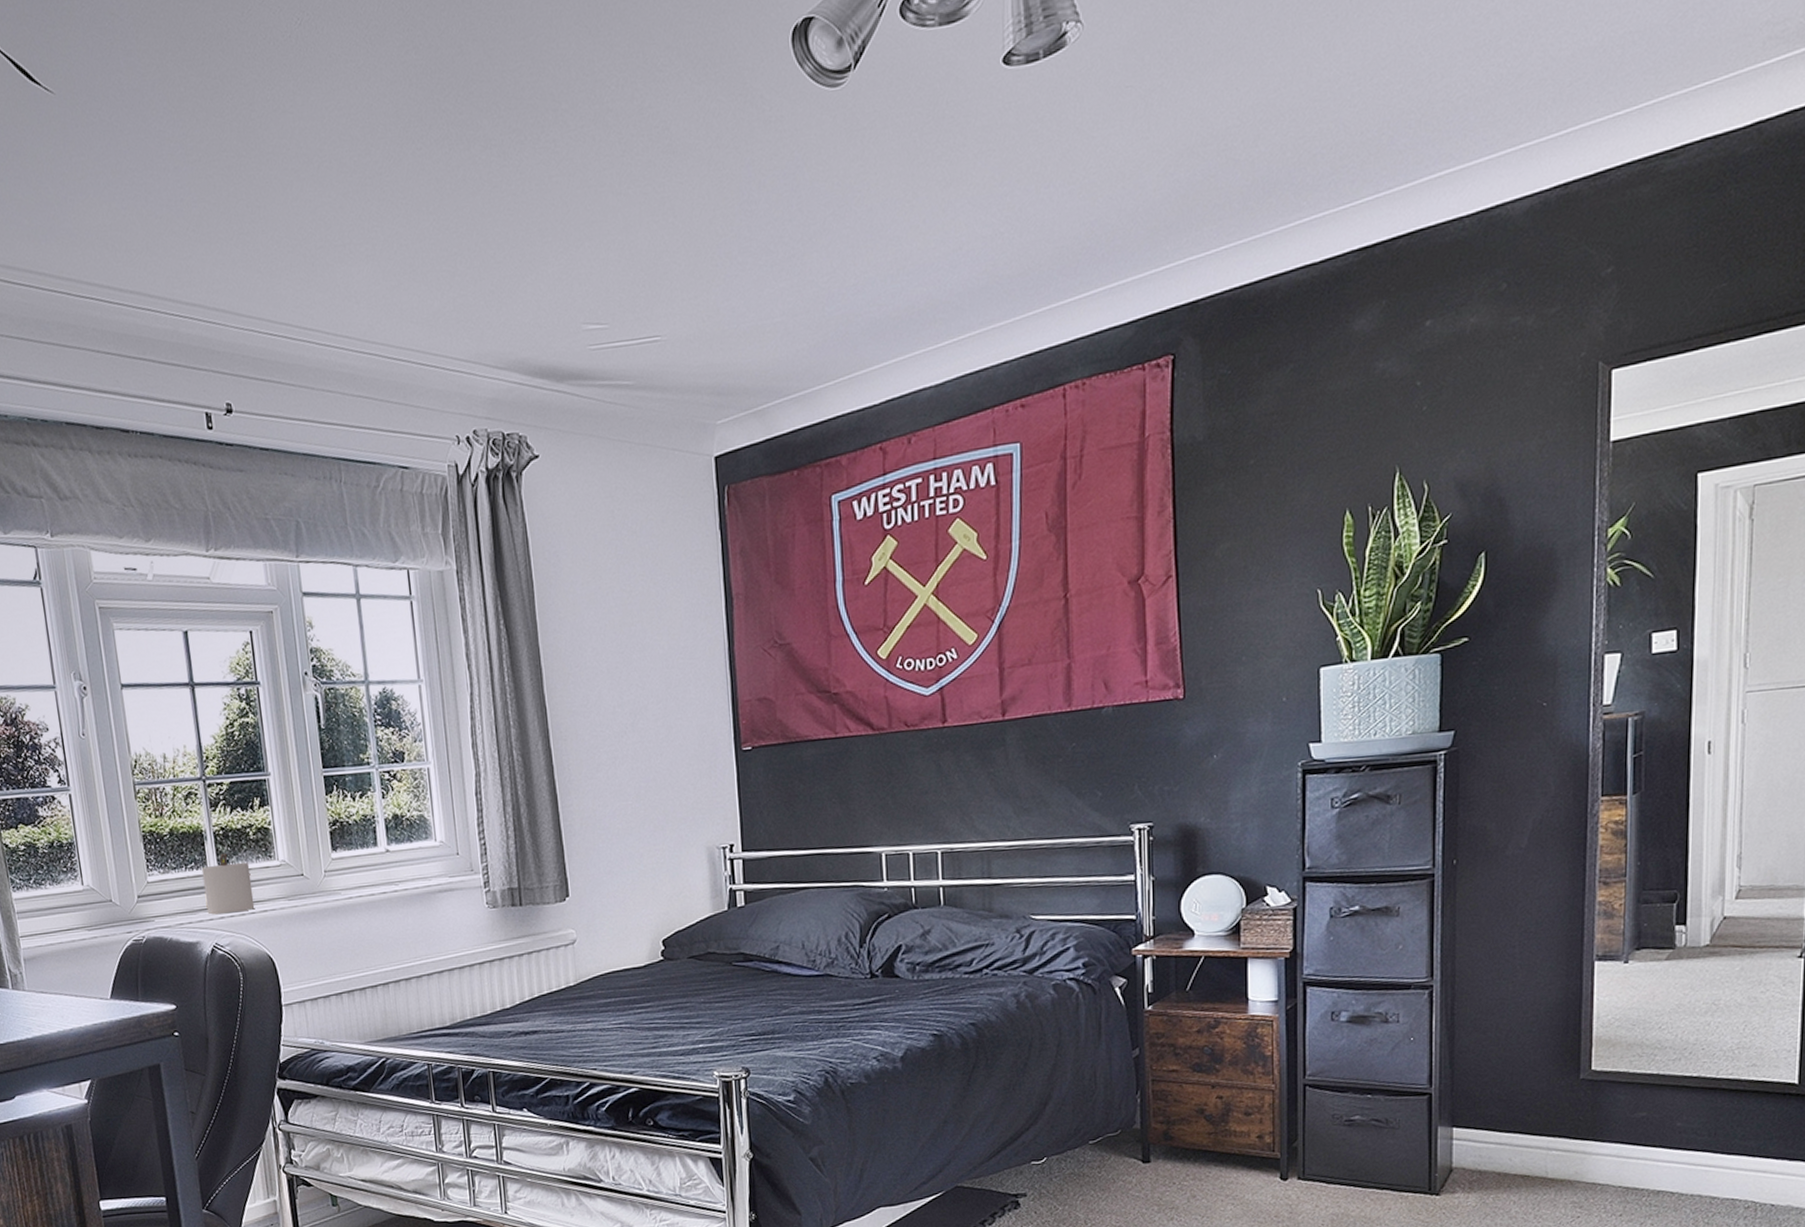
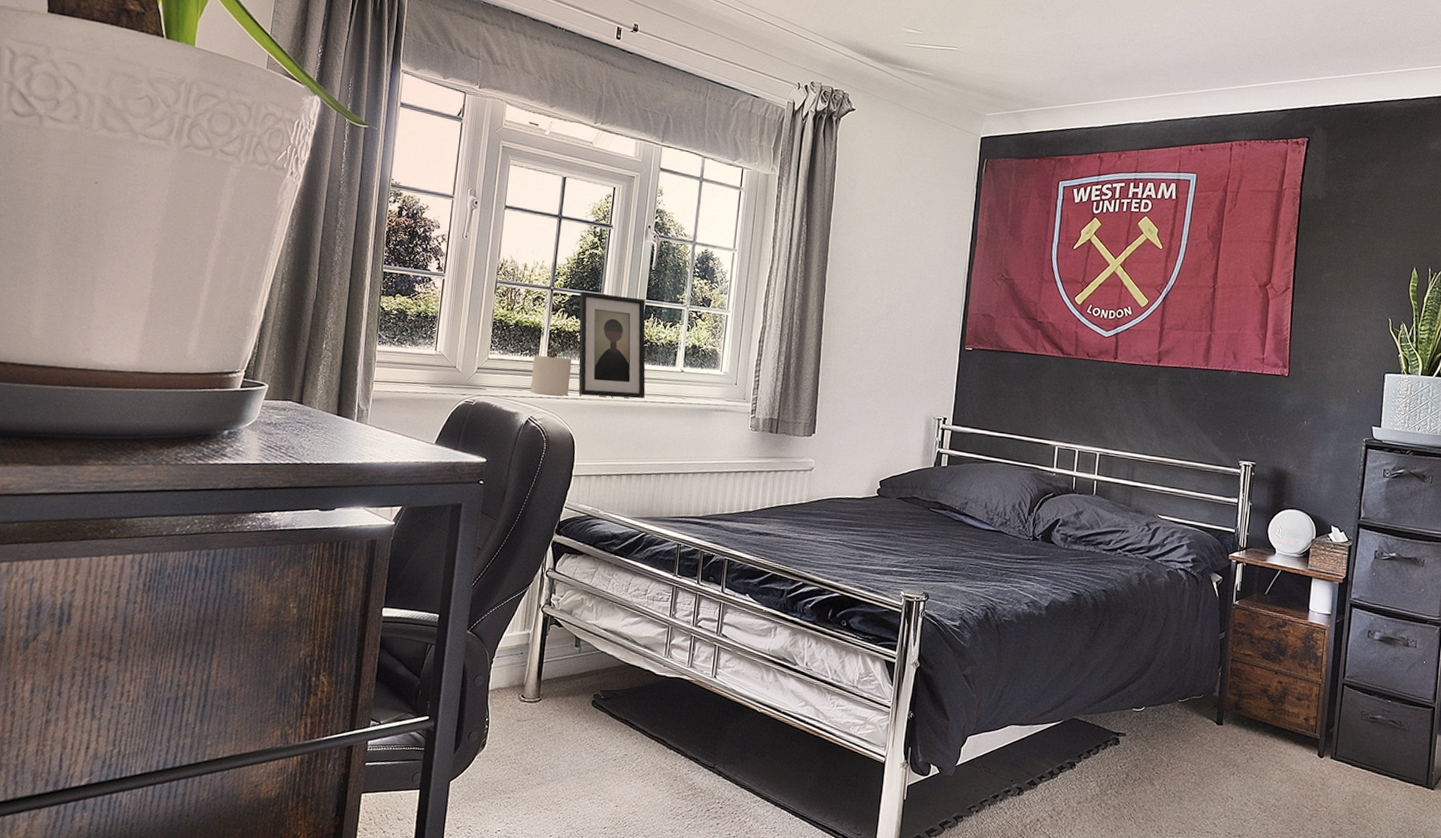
picture frame: none [239,768,348,906] -> present [578,291,646,399]

